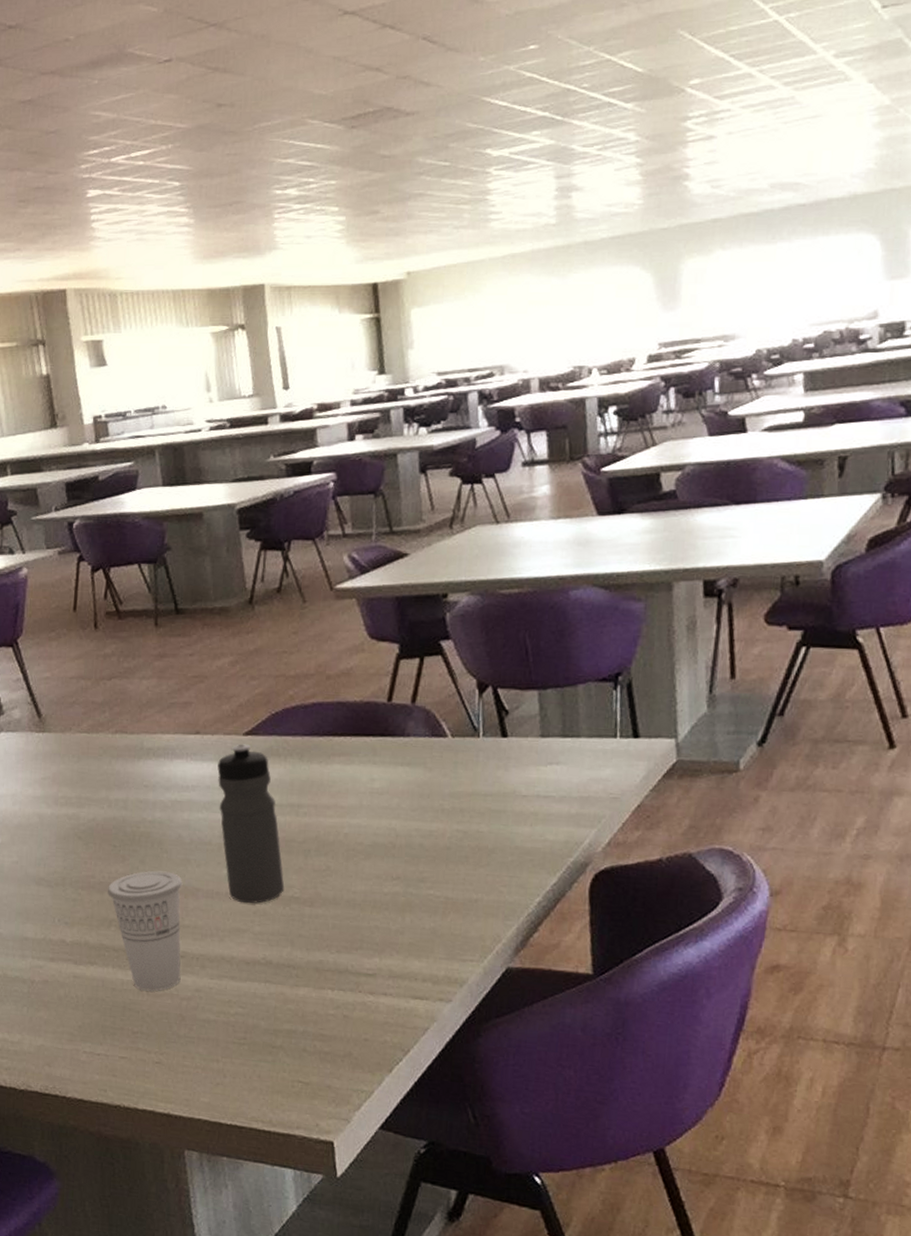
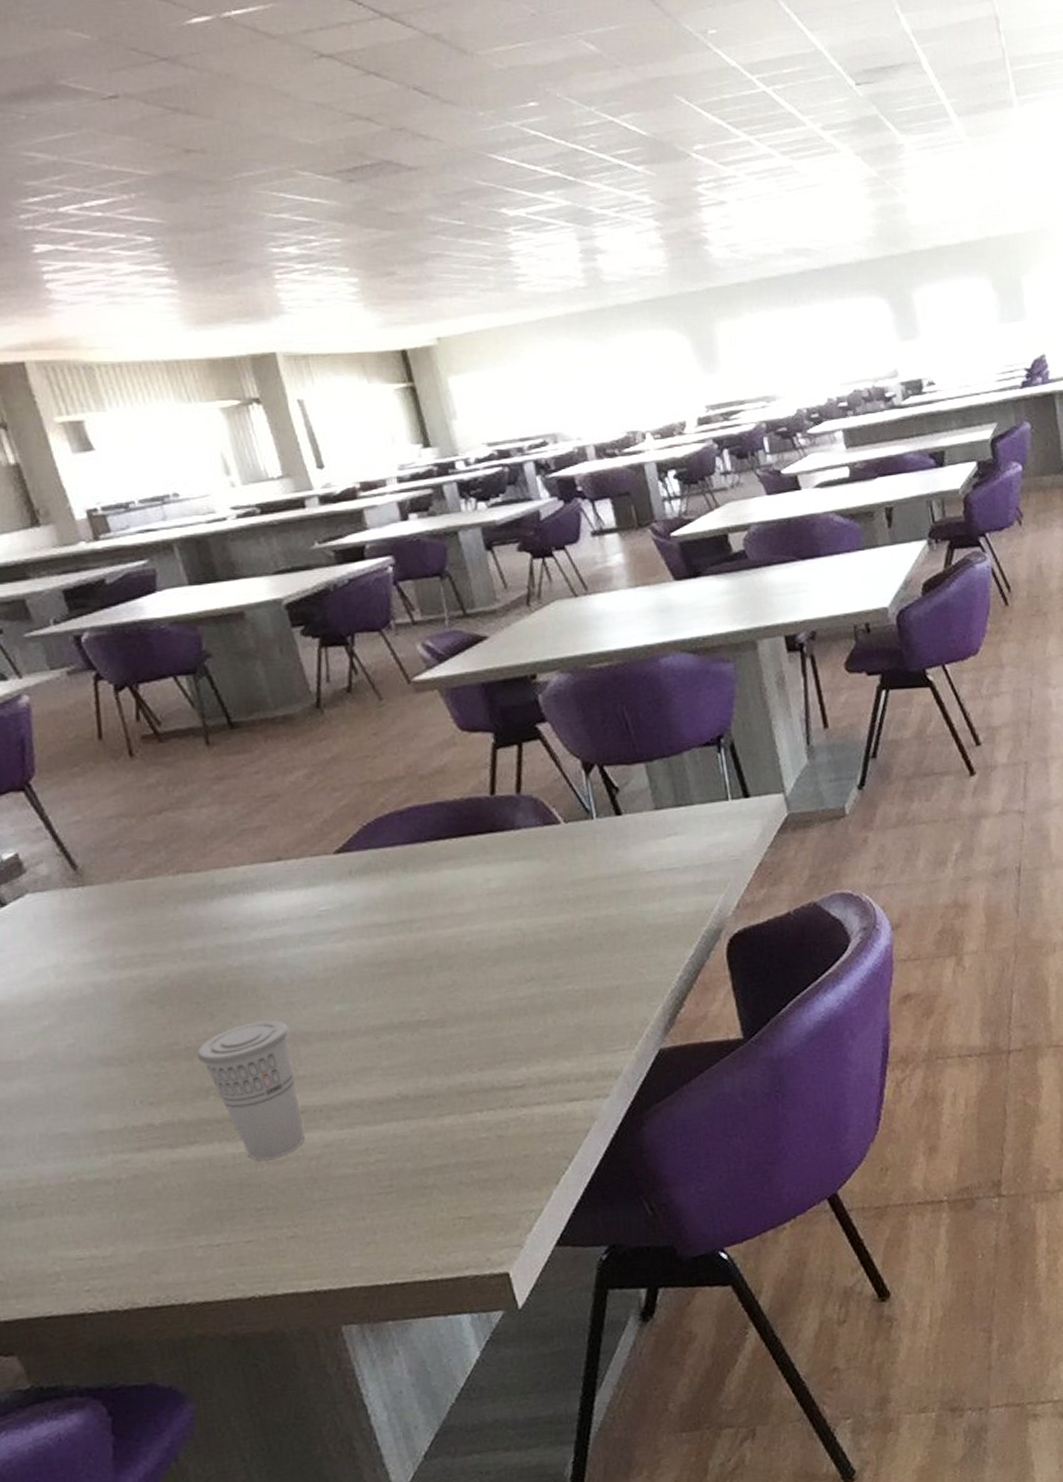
water bottle: present [217,744,285,904] -> none [309,863,410,1039]

